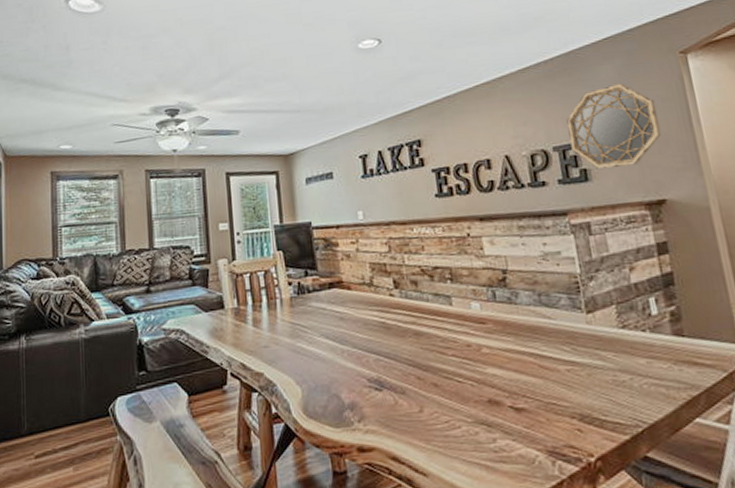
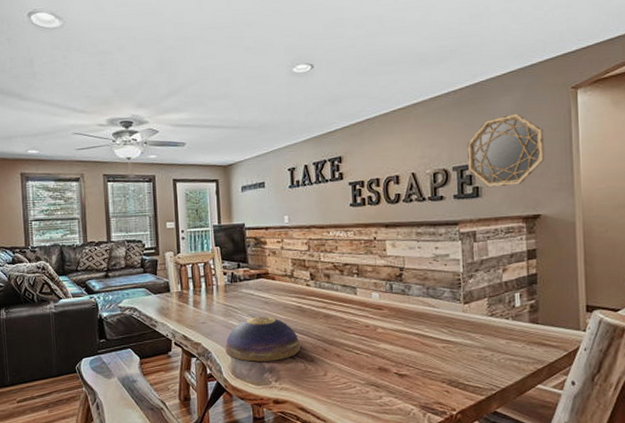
decorative bowl: none [293,336,389,396] -> present [225,316,301,362]

